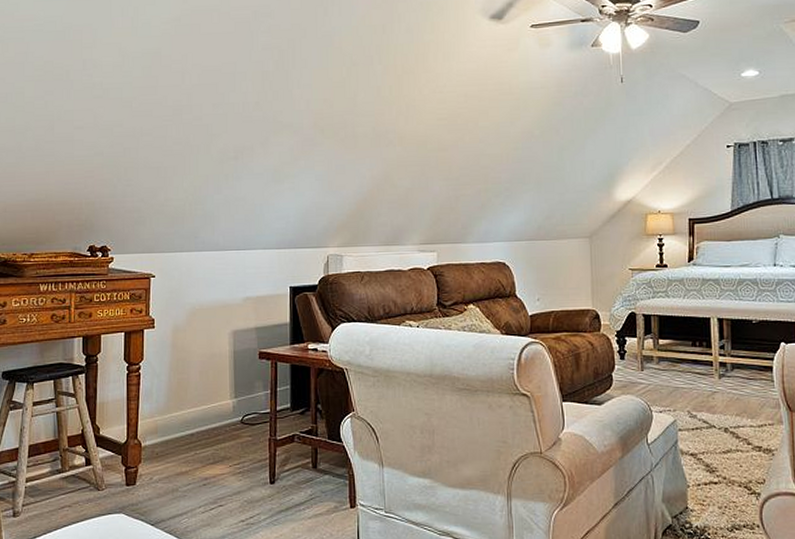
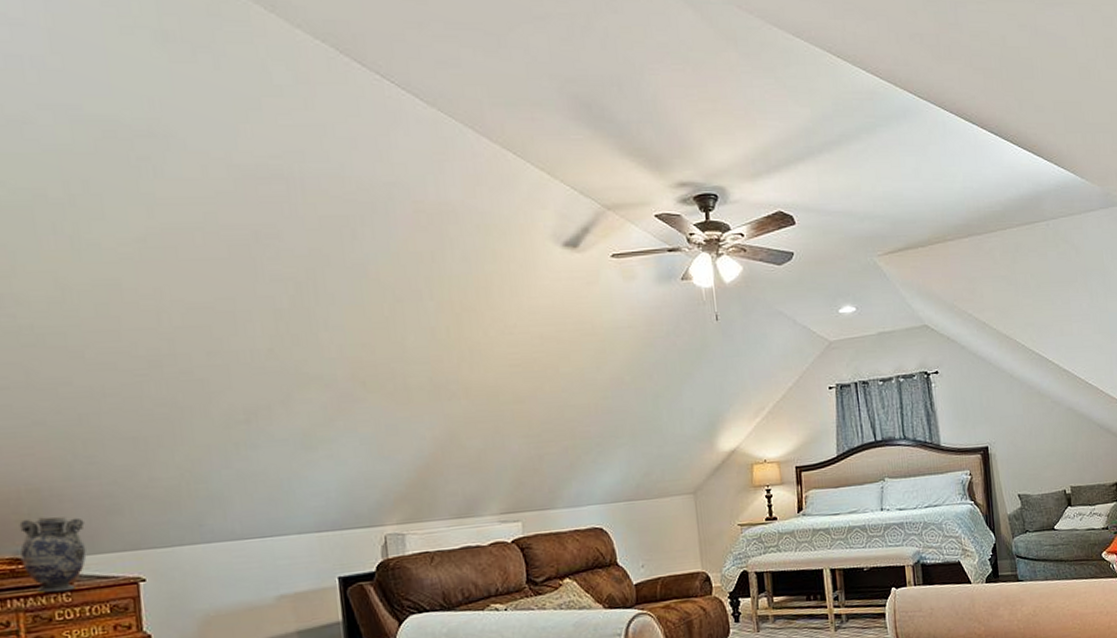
decorative vase: none [77,223,120,281] -> present [19,517,87,593]

